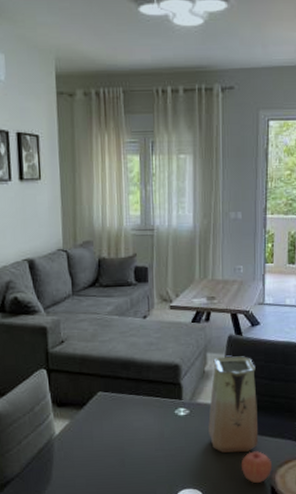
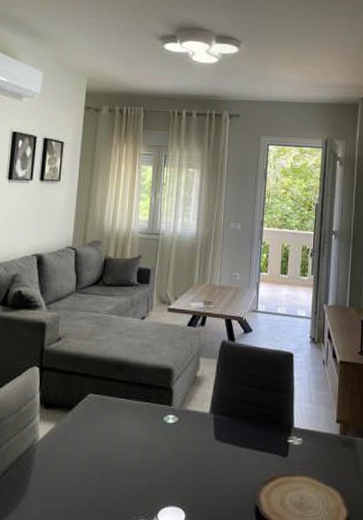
vase: present [208,355,259,453] -> none [196,361,246,466]
apple: present [240,451,273,484] -> none [226,466,258,503]

